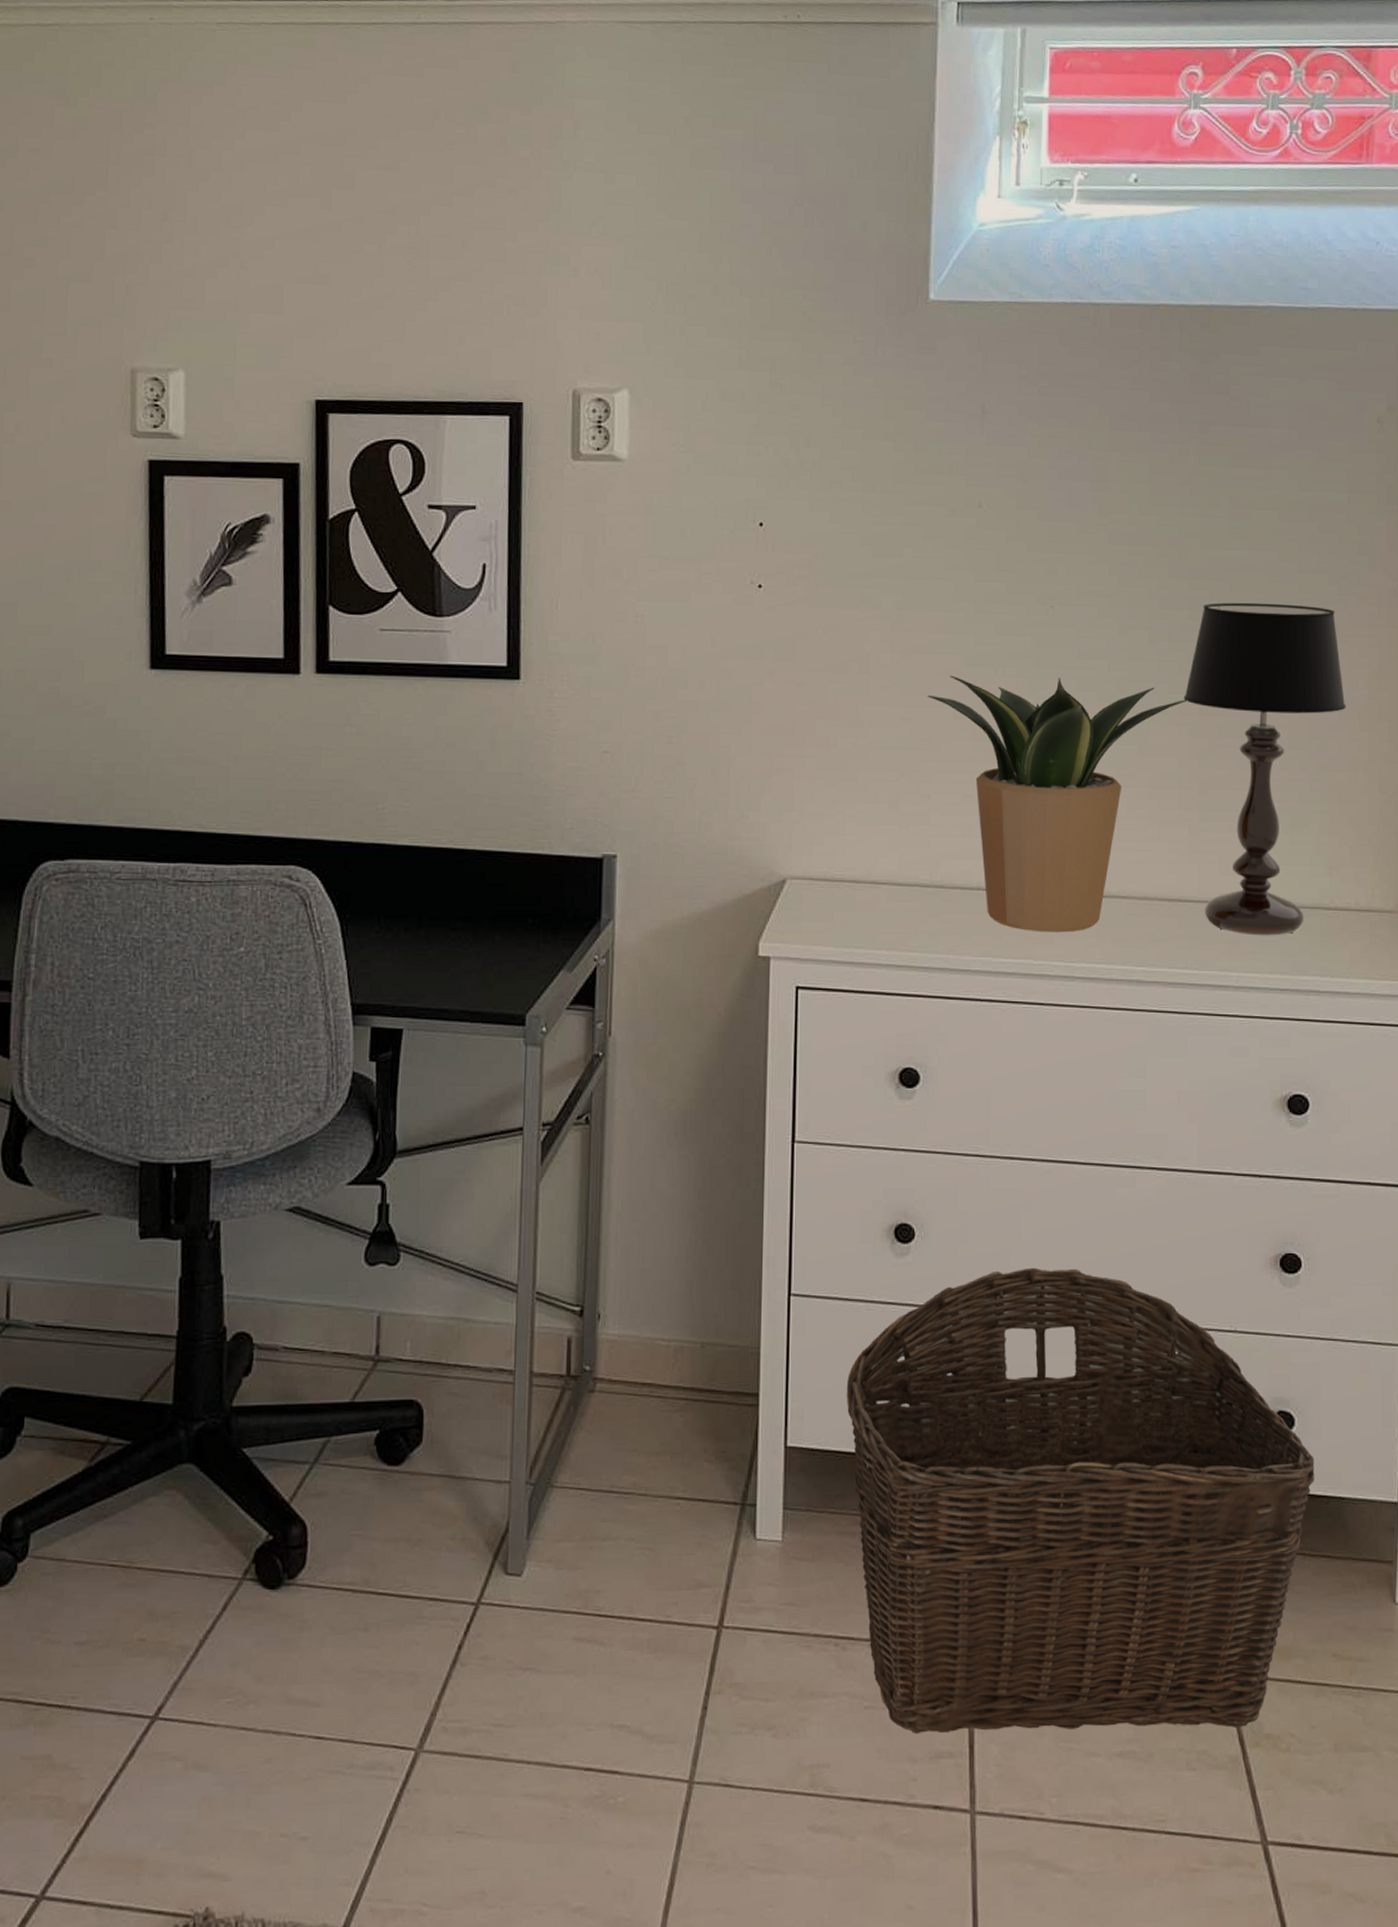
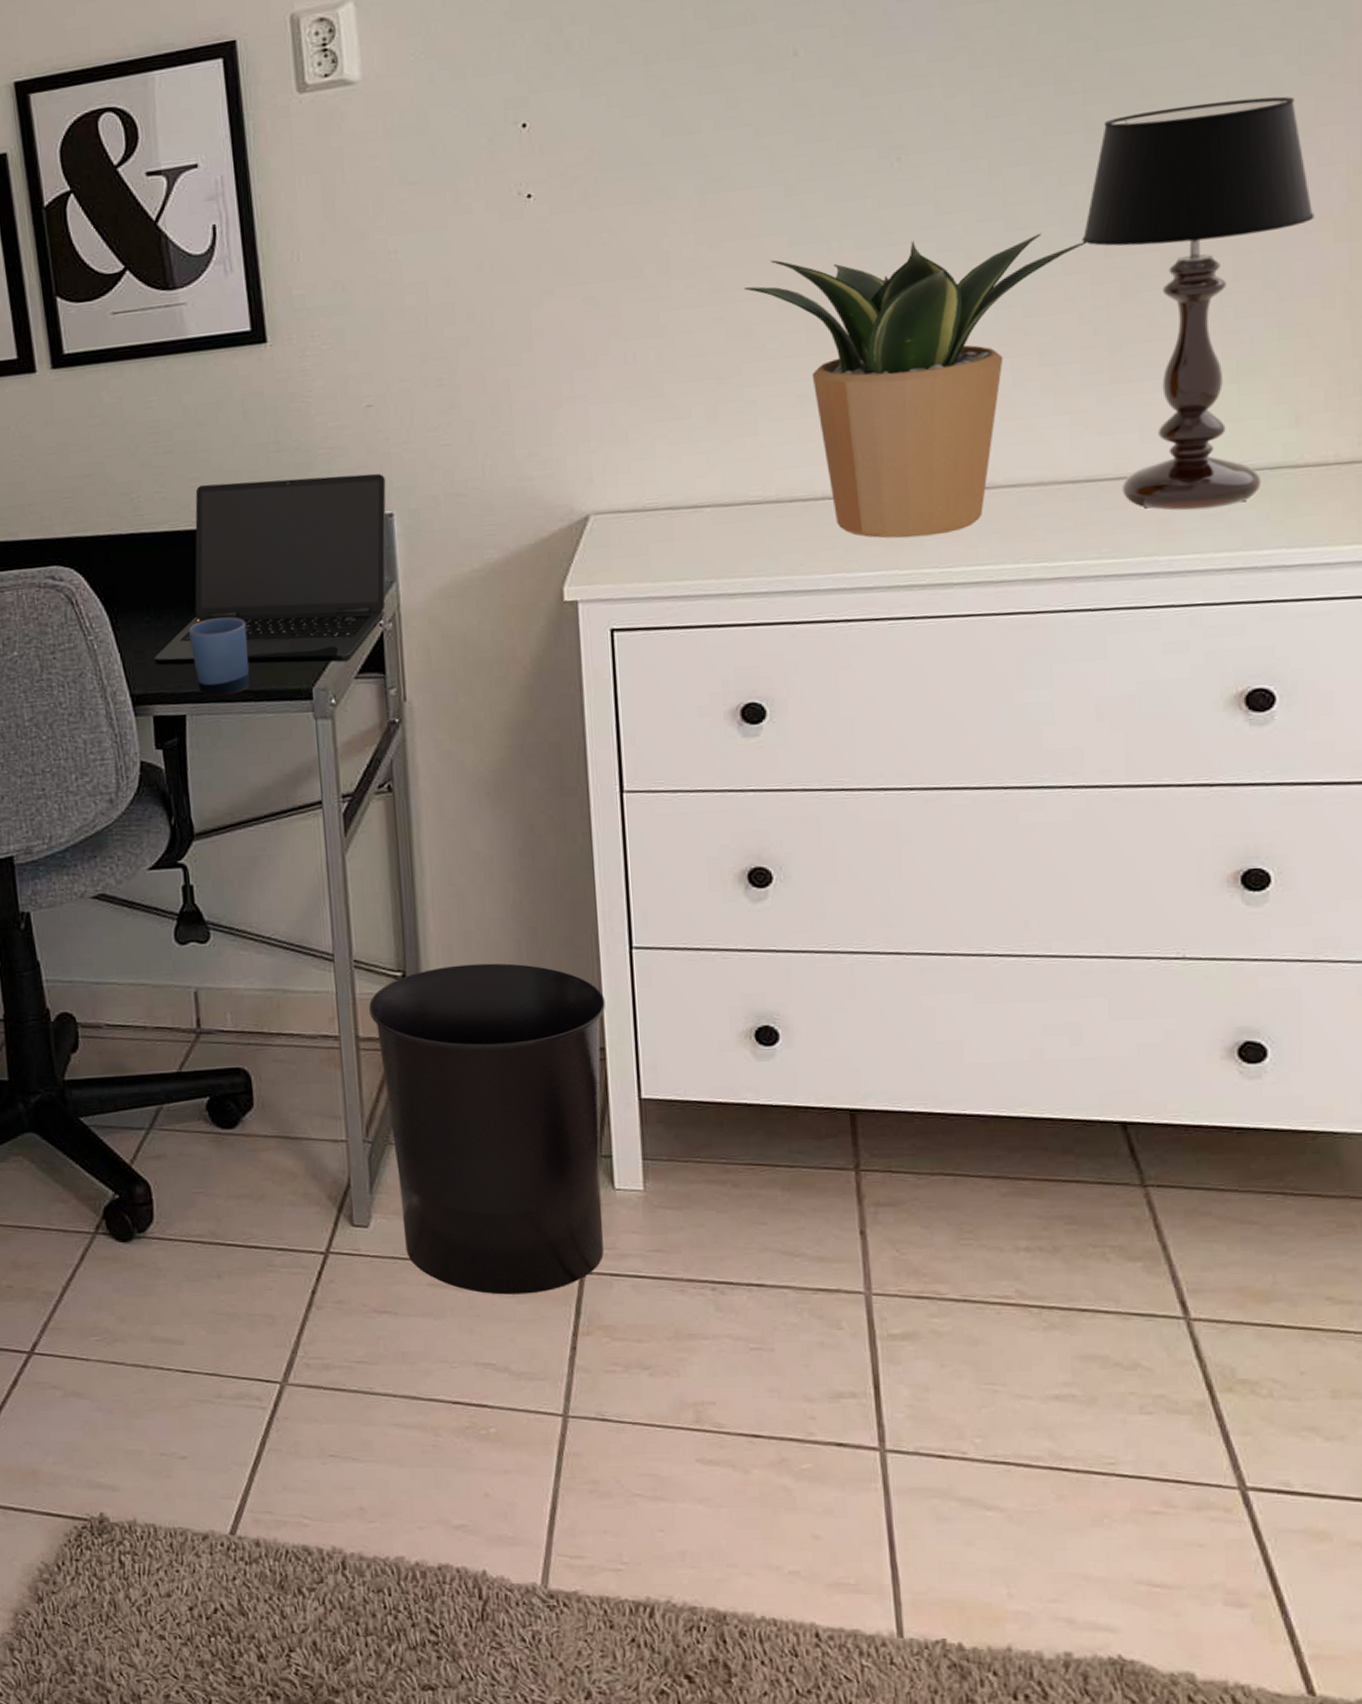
laptop: none [379,804,613,991] -> present [154,473,387,666]
mug: none [415,935,471,1014] -> present [188,616,250,697]
waste bin: none [546,1302,762,1650] -> present [369,963,605,1295]
wicker basket: present [846,1267,1315,1733] -> none [704,901,1296,1374]

